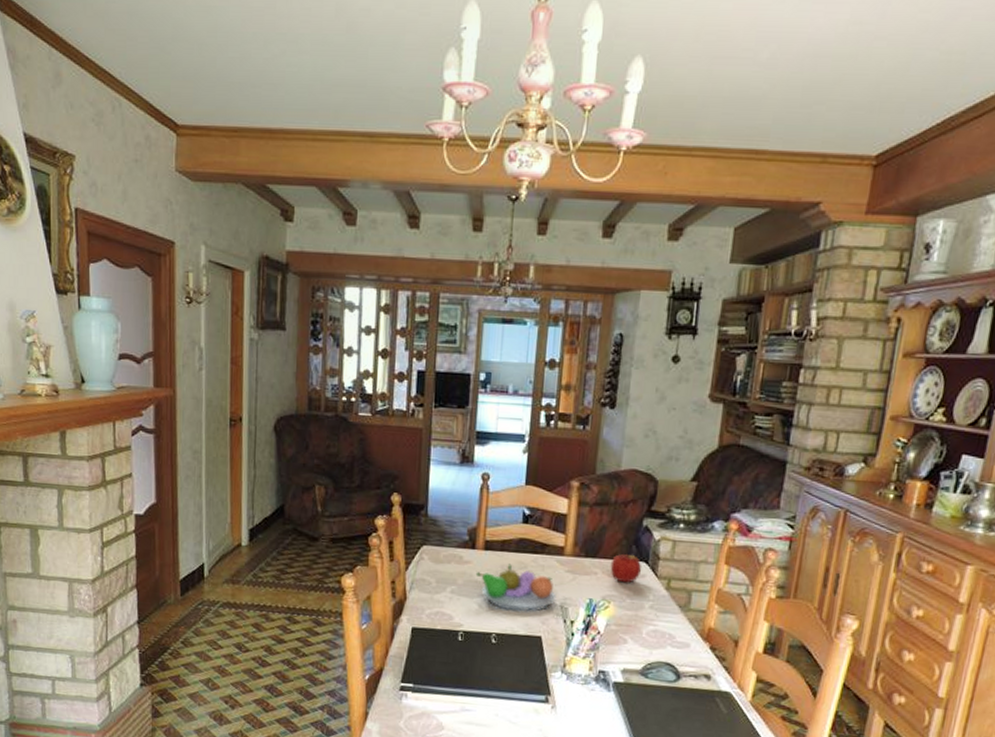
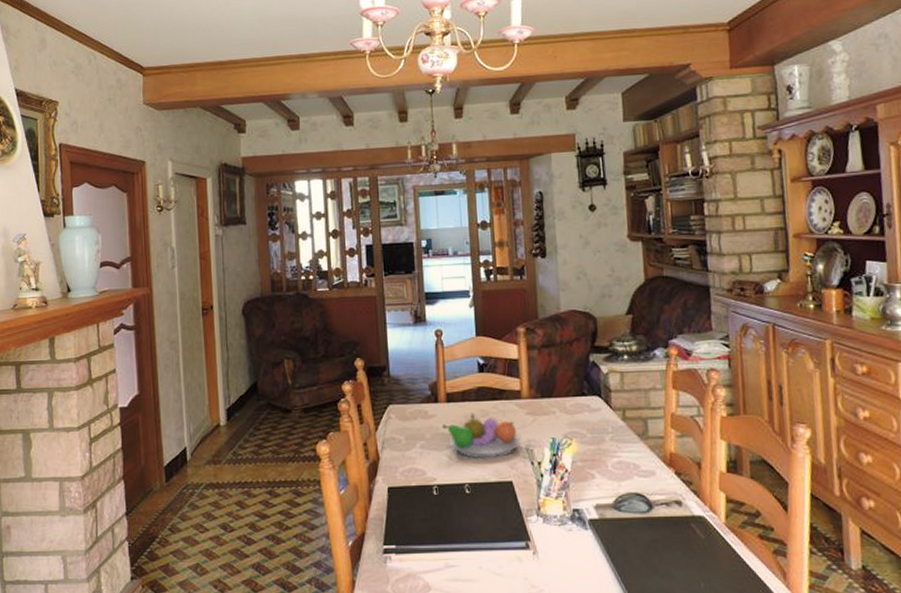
apple: present [610,553,642,583] -> none [566,390,597,419]

